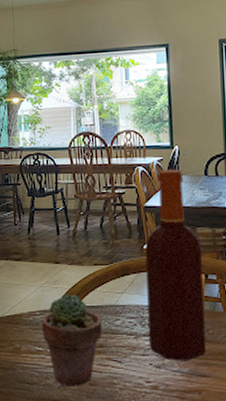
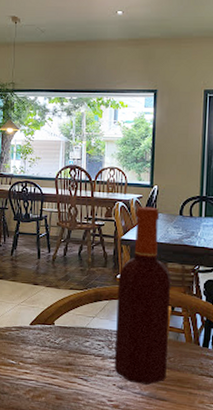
potted succulent: present [41,293,103,387] -> none [16,313,73,399]

